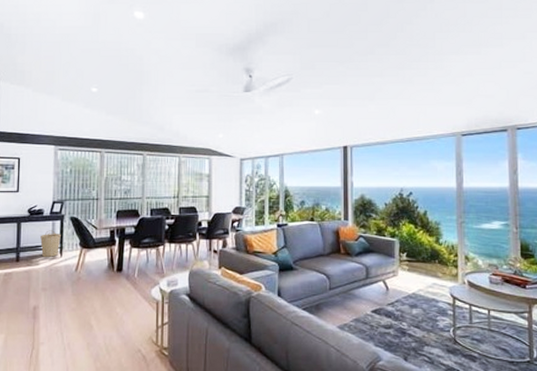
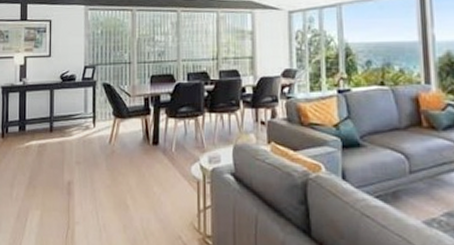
basket: present [40,230,61,257] -> none [73,98,93,127]

